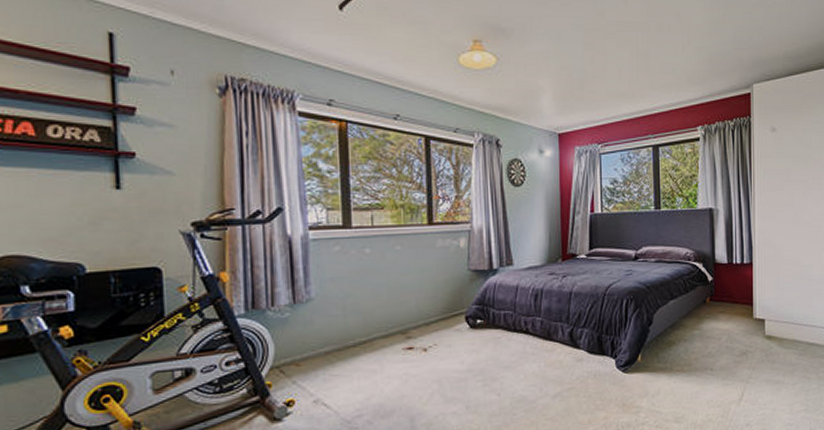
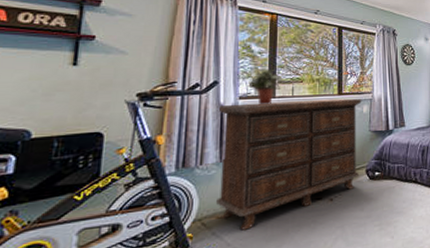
dresser: none [284,229,458,380] -> present [216,98,362,231]
potted plant: none [317,191,361,236] -> present [247,68,284,104]

